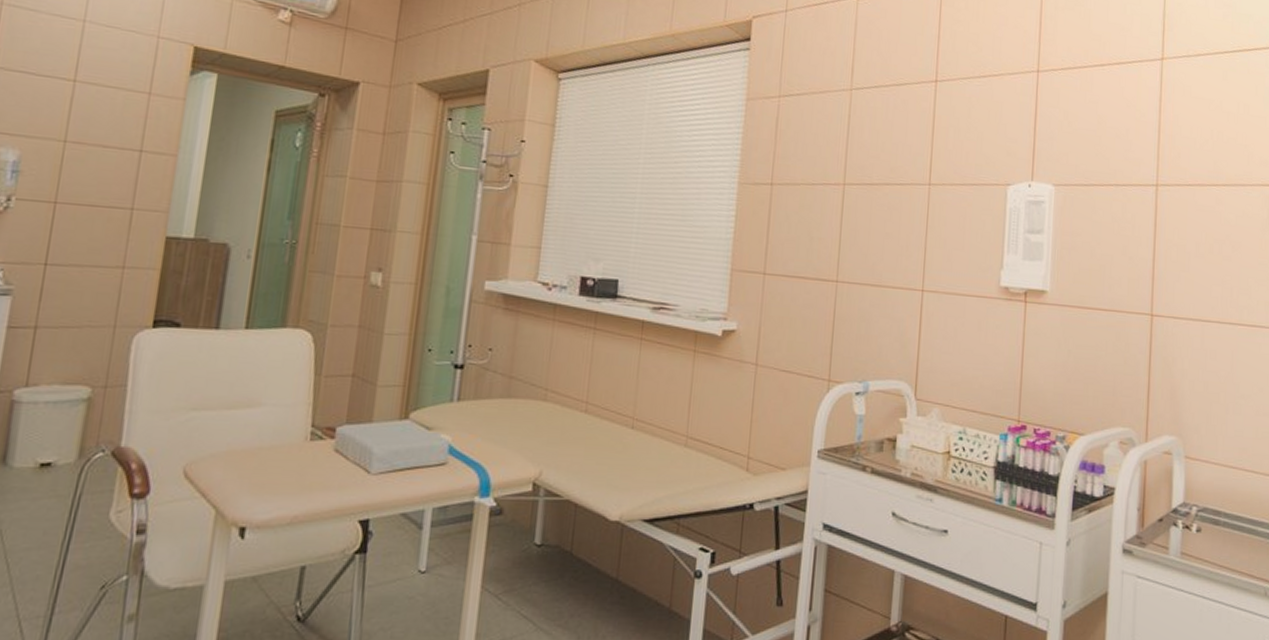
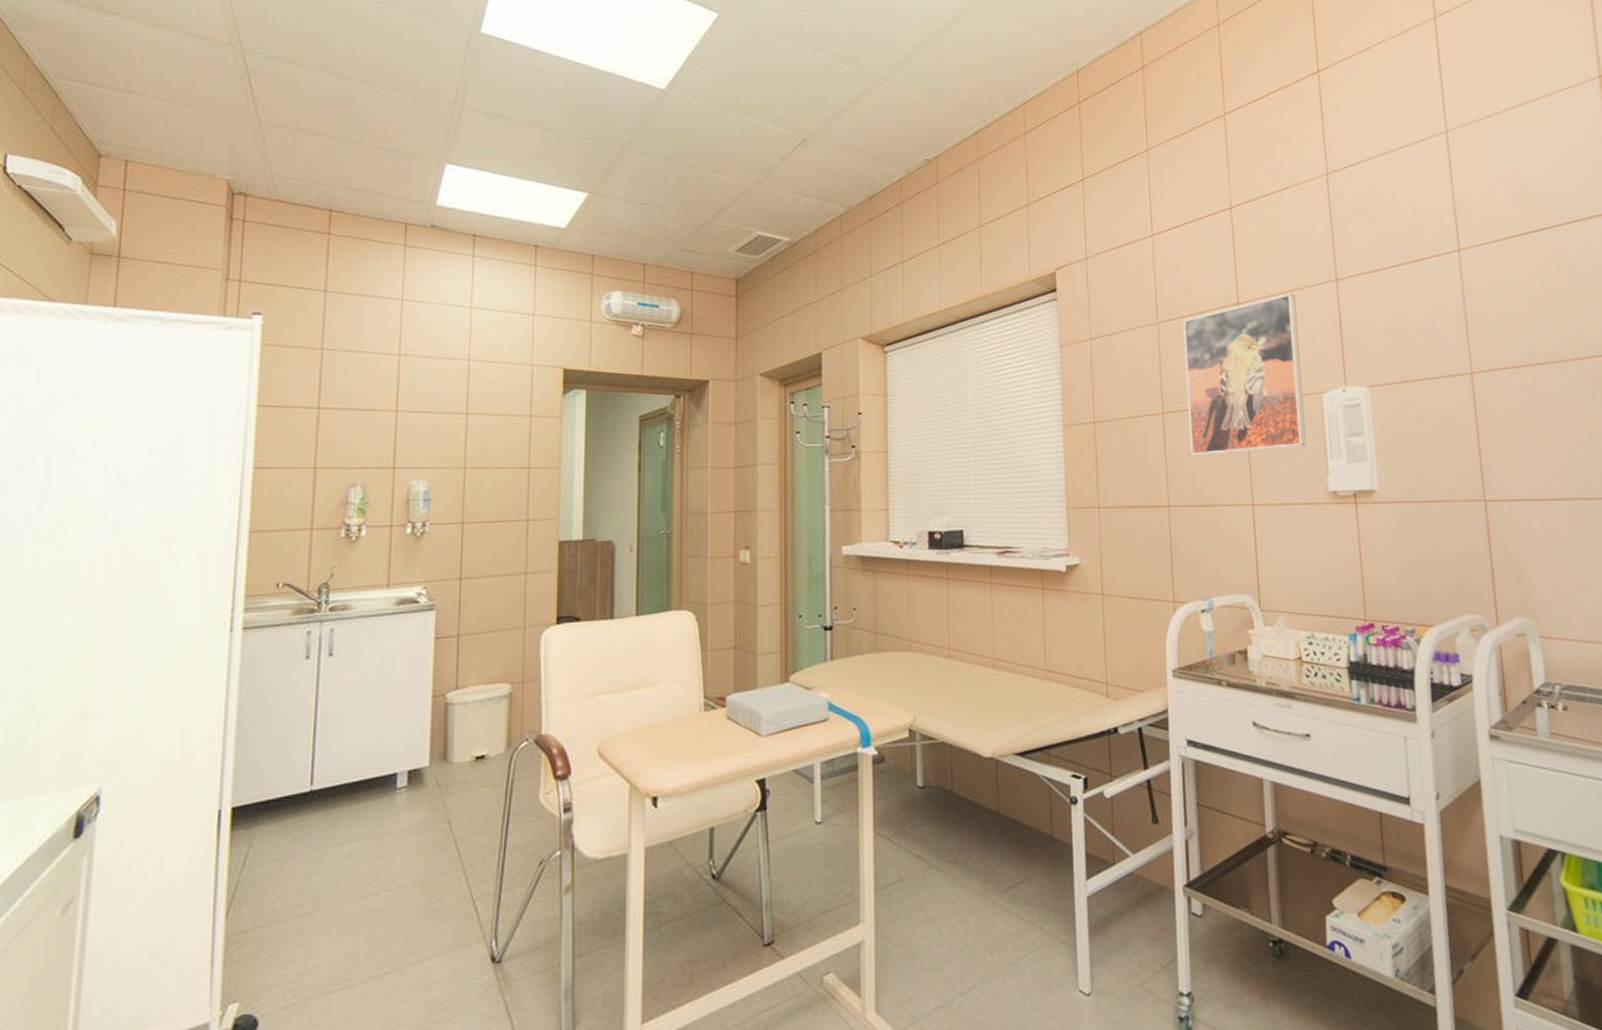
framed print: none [866,77,994,238] -> present [1182,293,1306,456]

